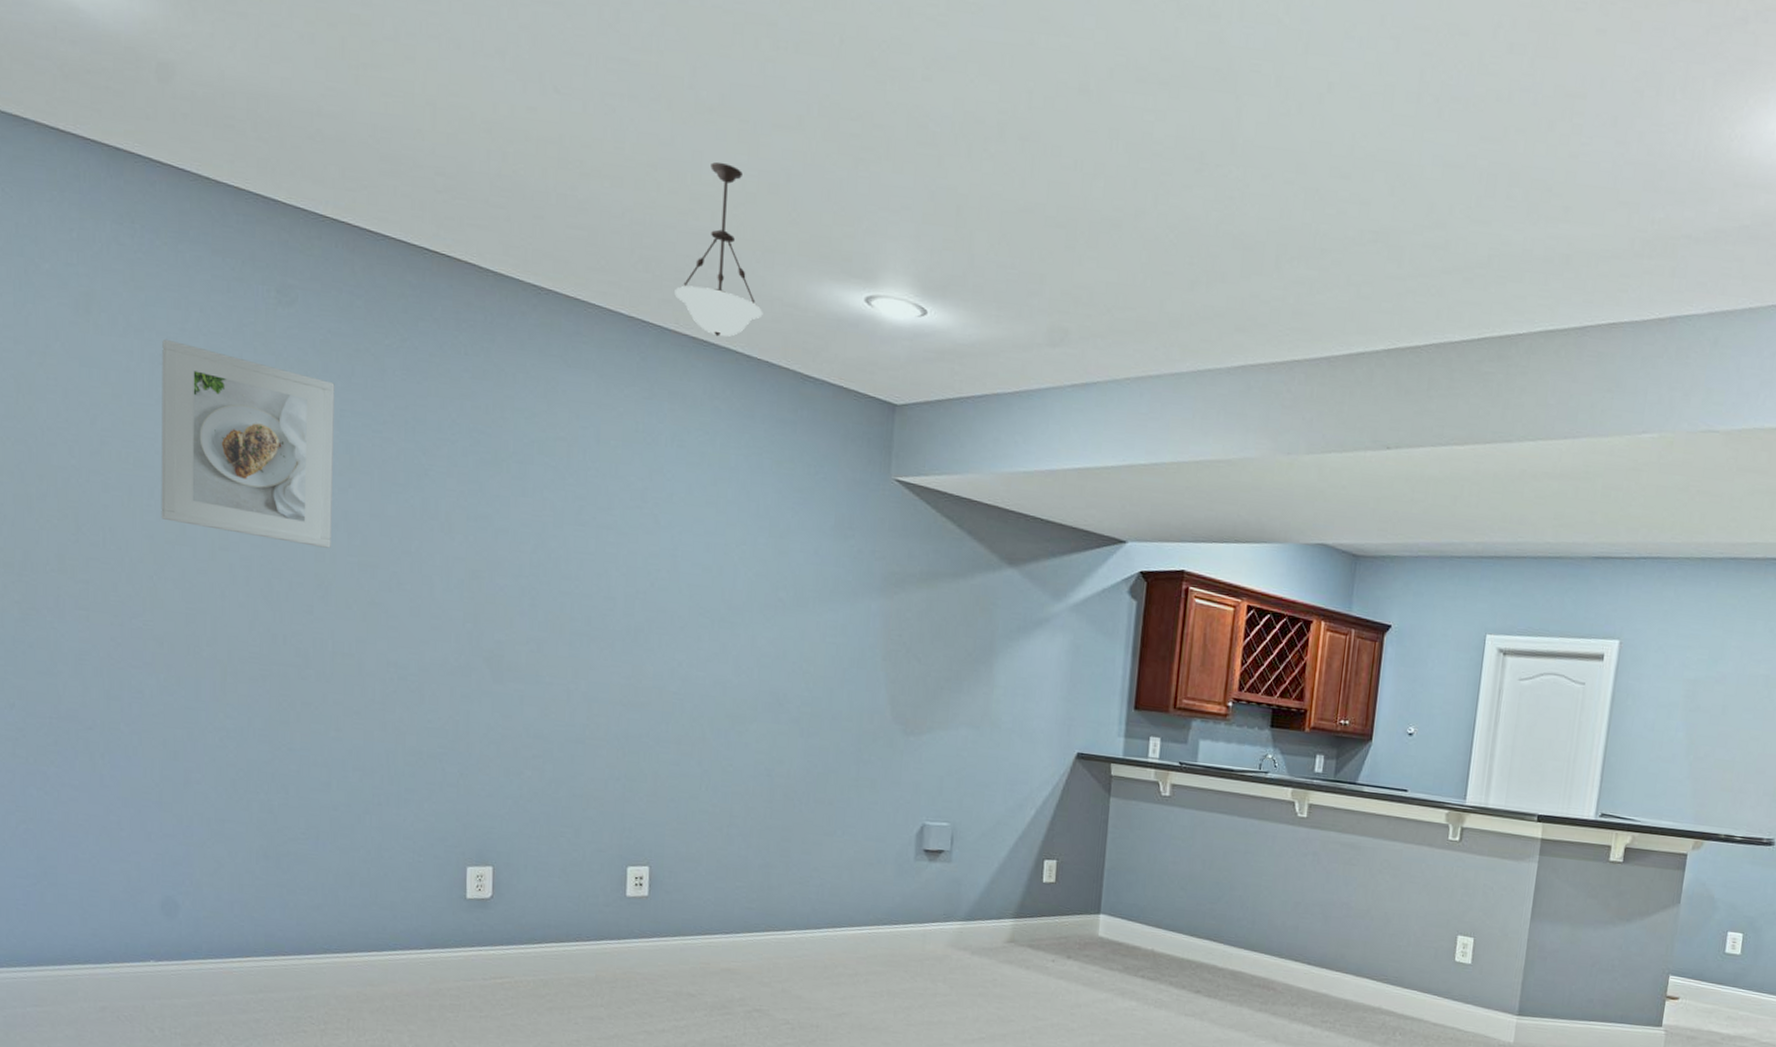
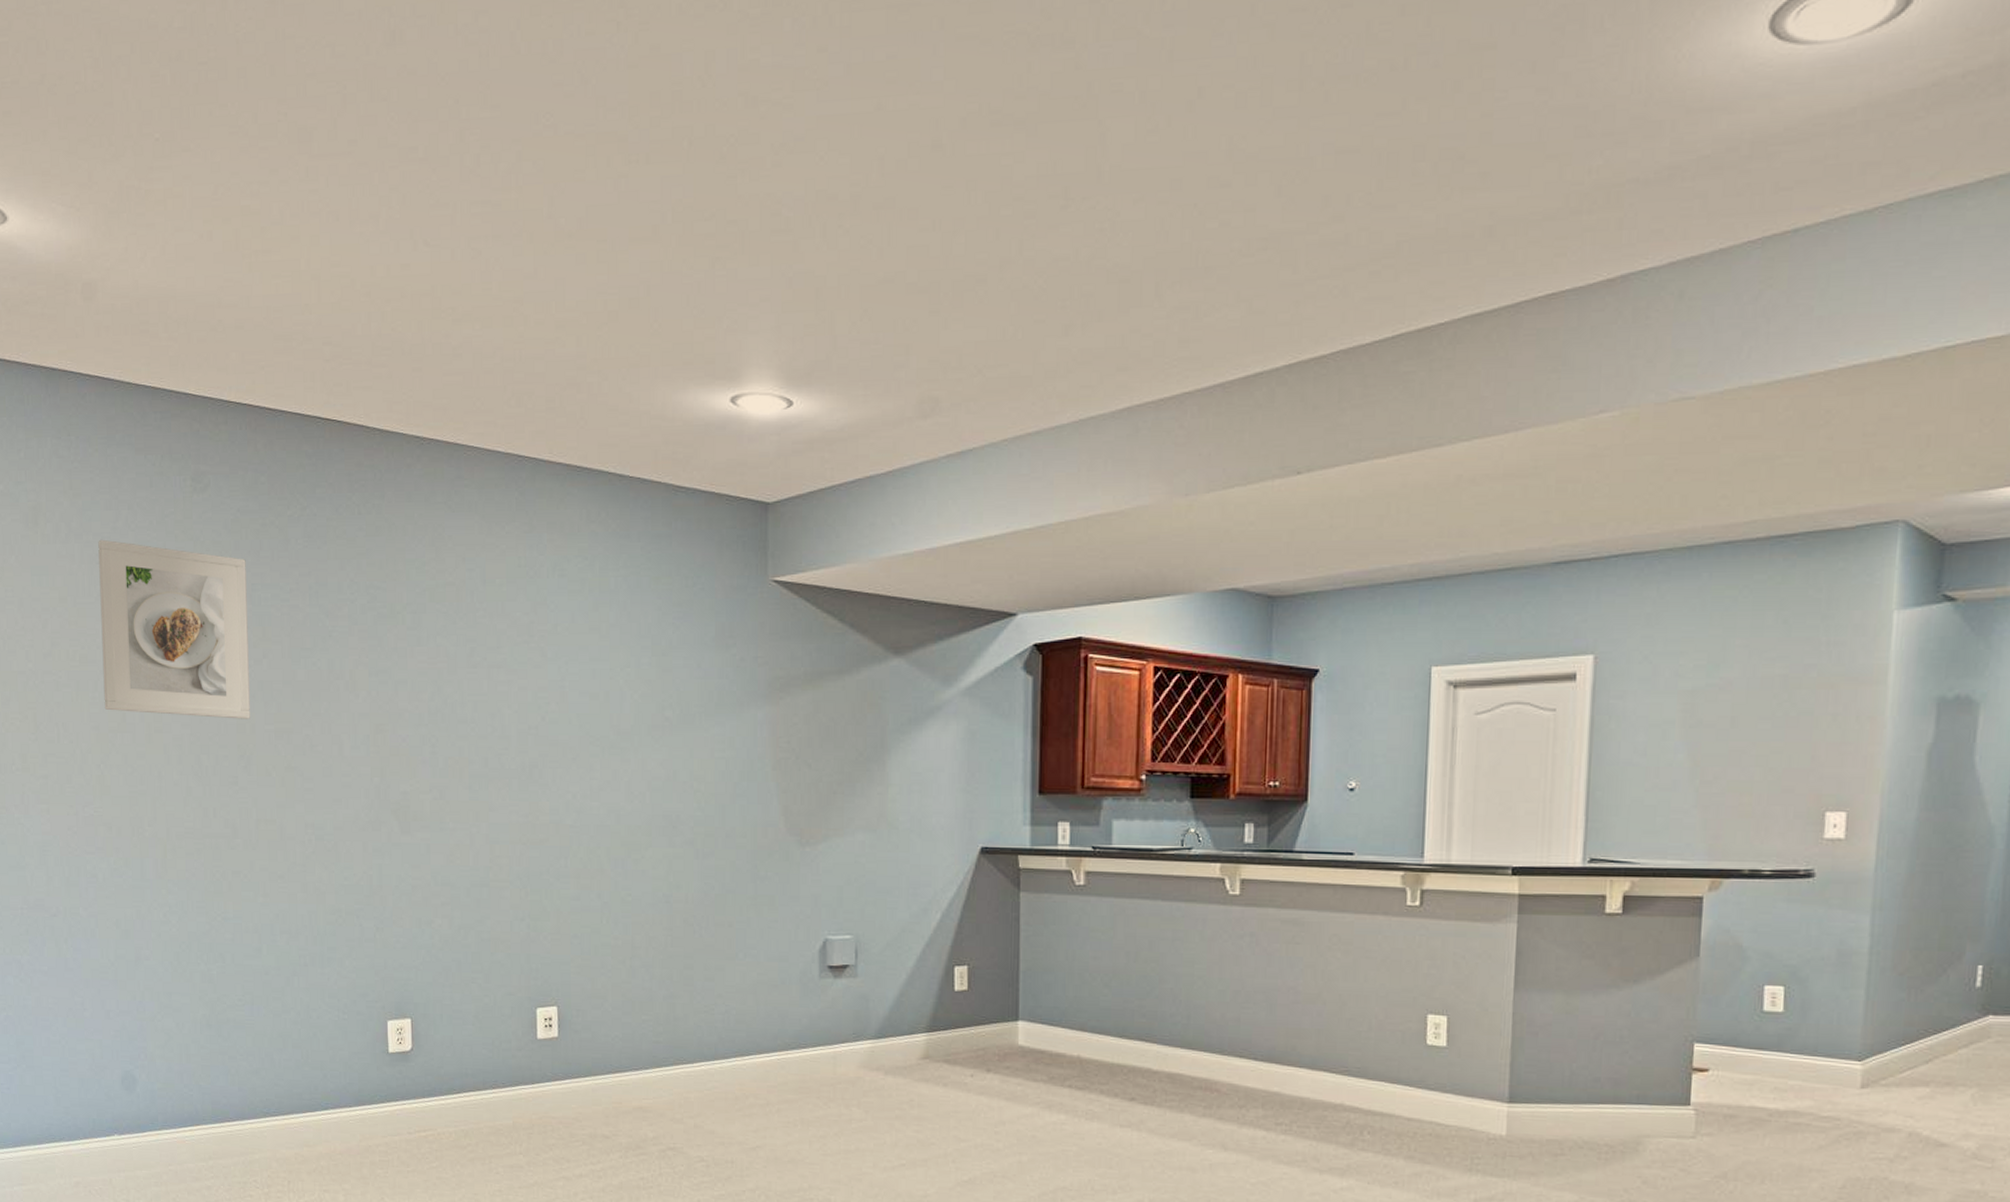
pendant light: present [674,161,763,337] -> none [547,285,632,460]

